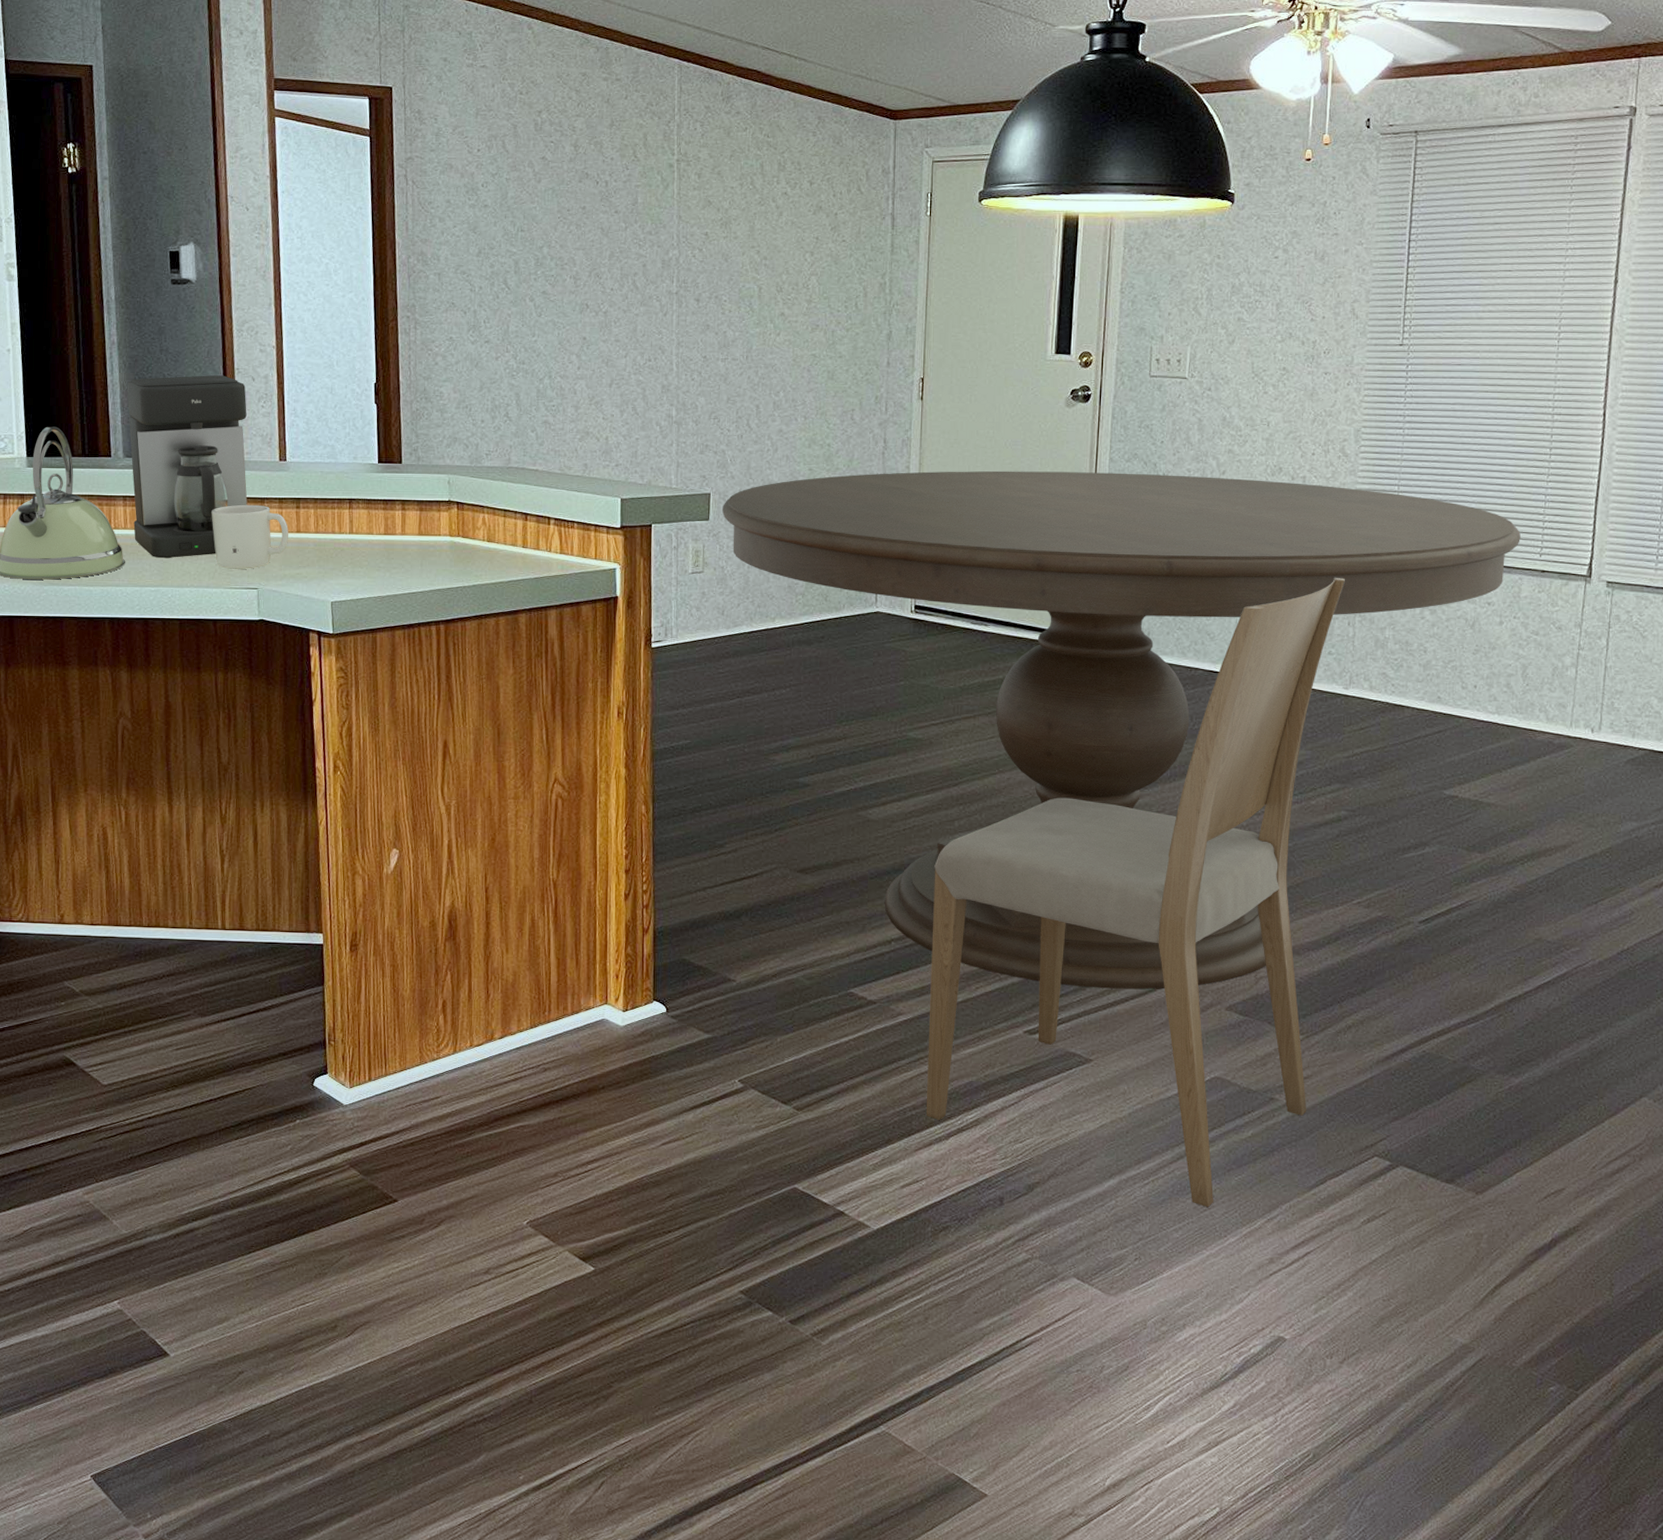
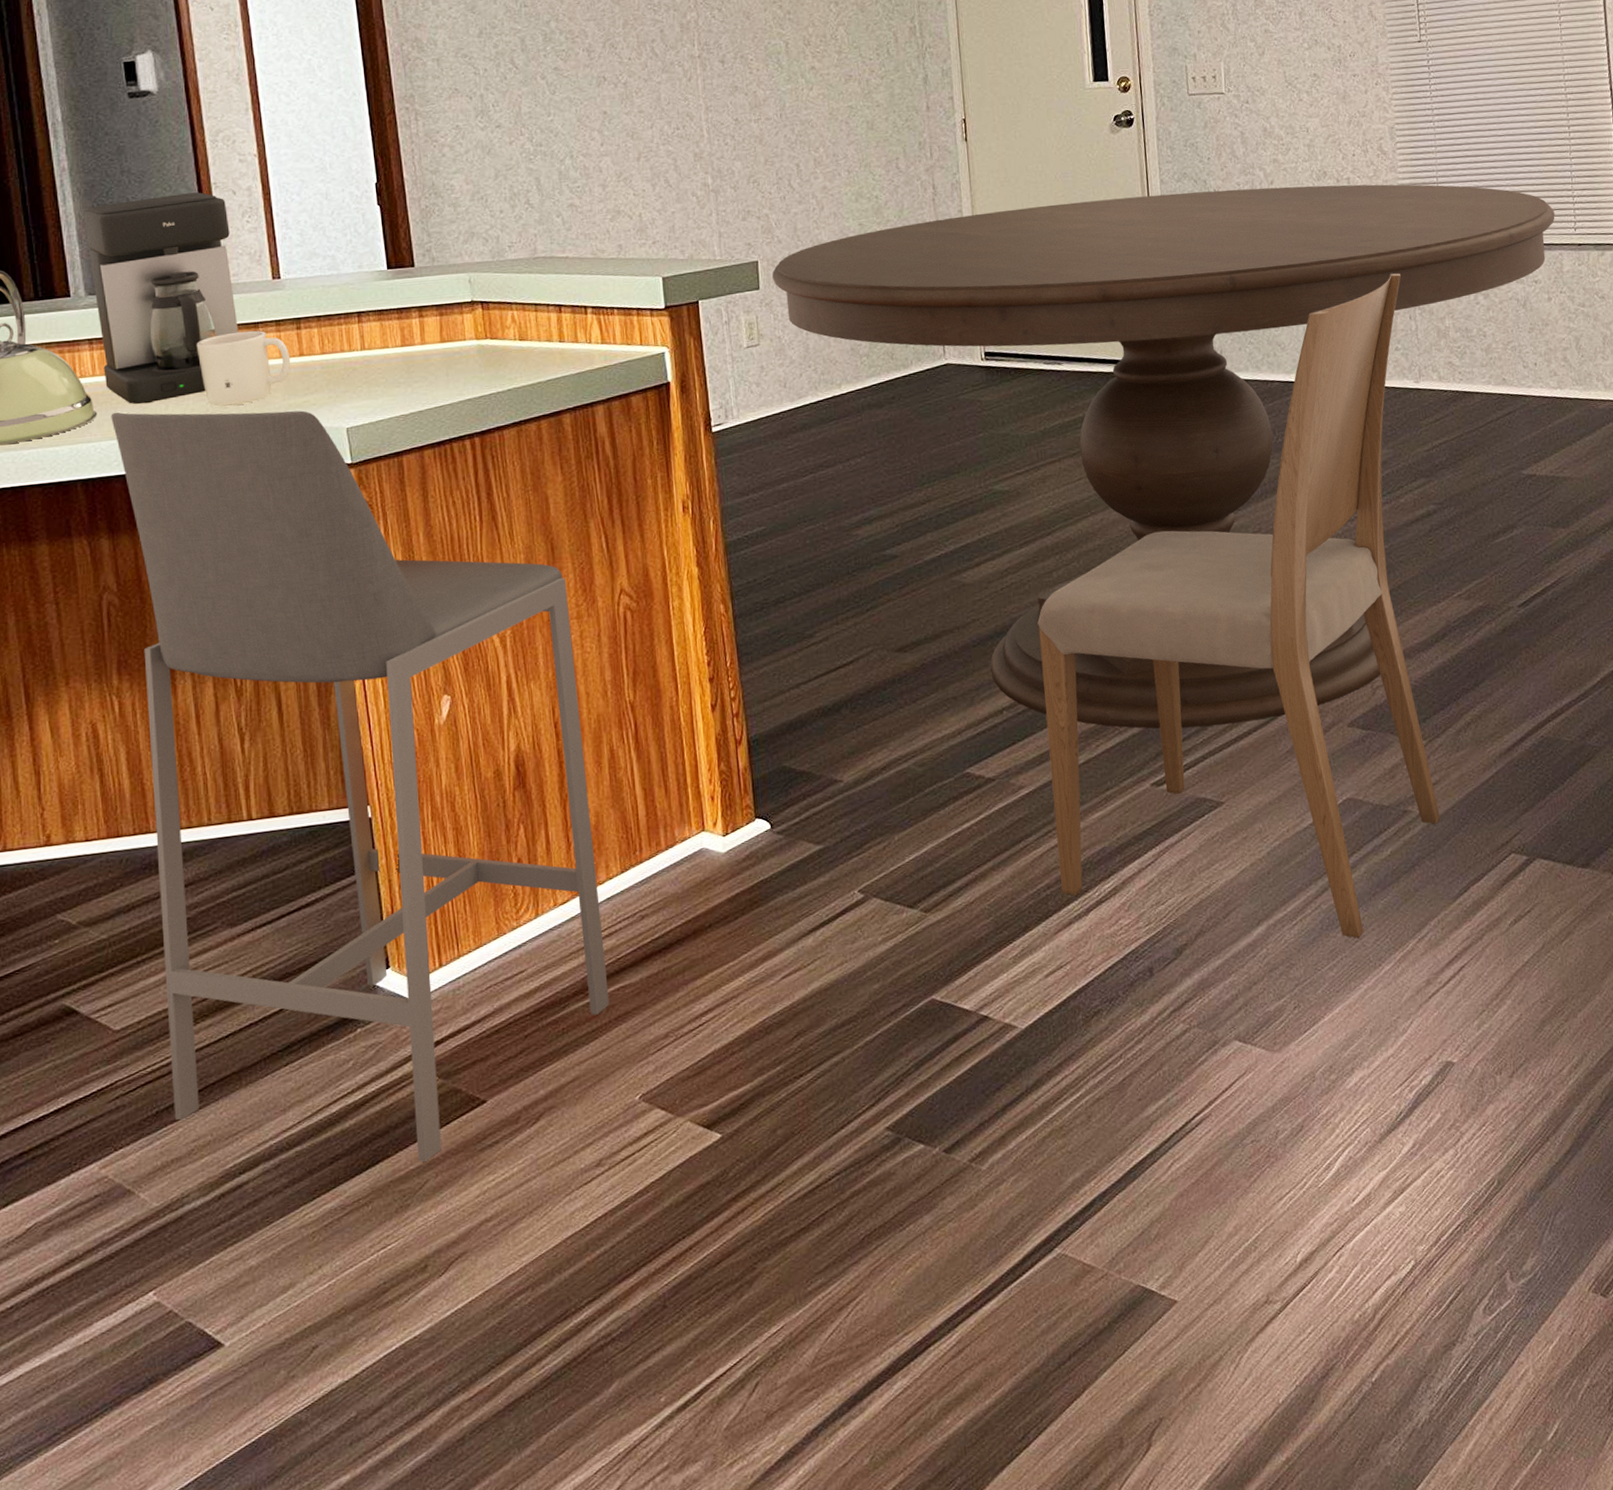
bar stool: none [136,562,510,1241] -> present [111,410,610,1163]

